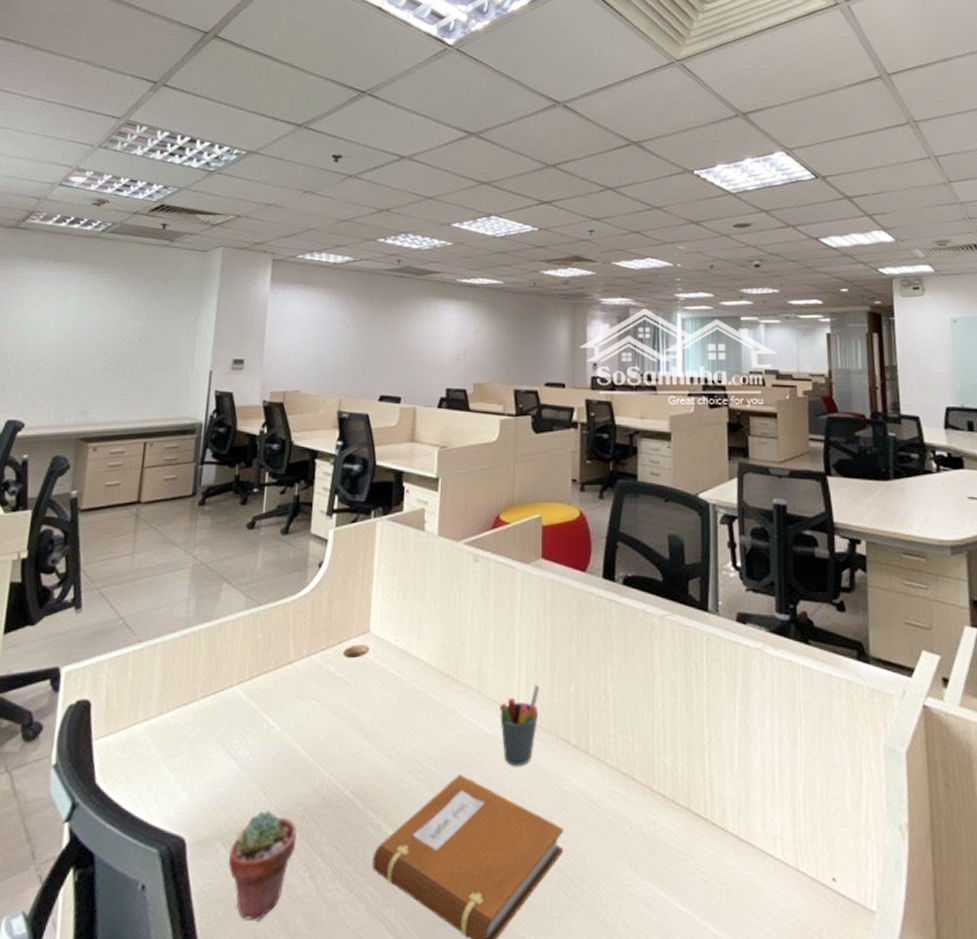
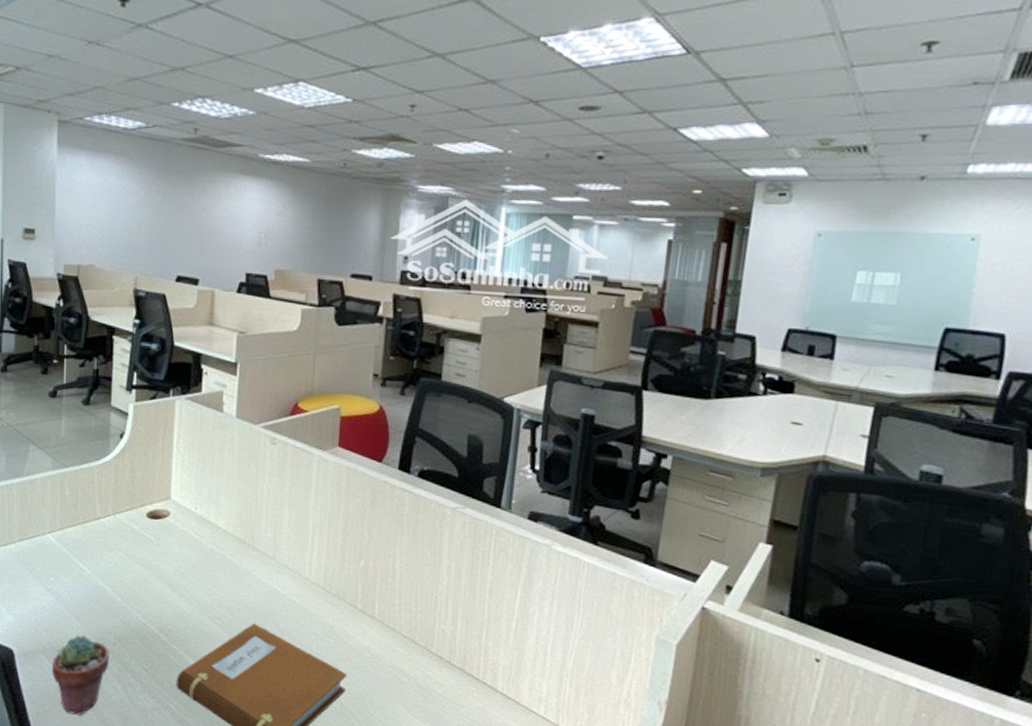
pen holder: present [500,683,539,767] -> none [292,556,331,622]

